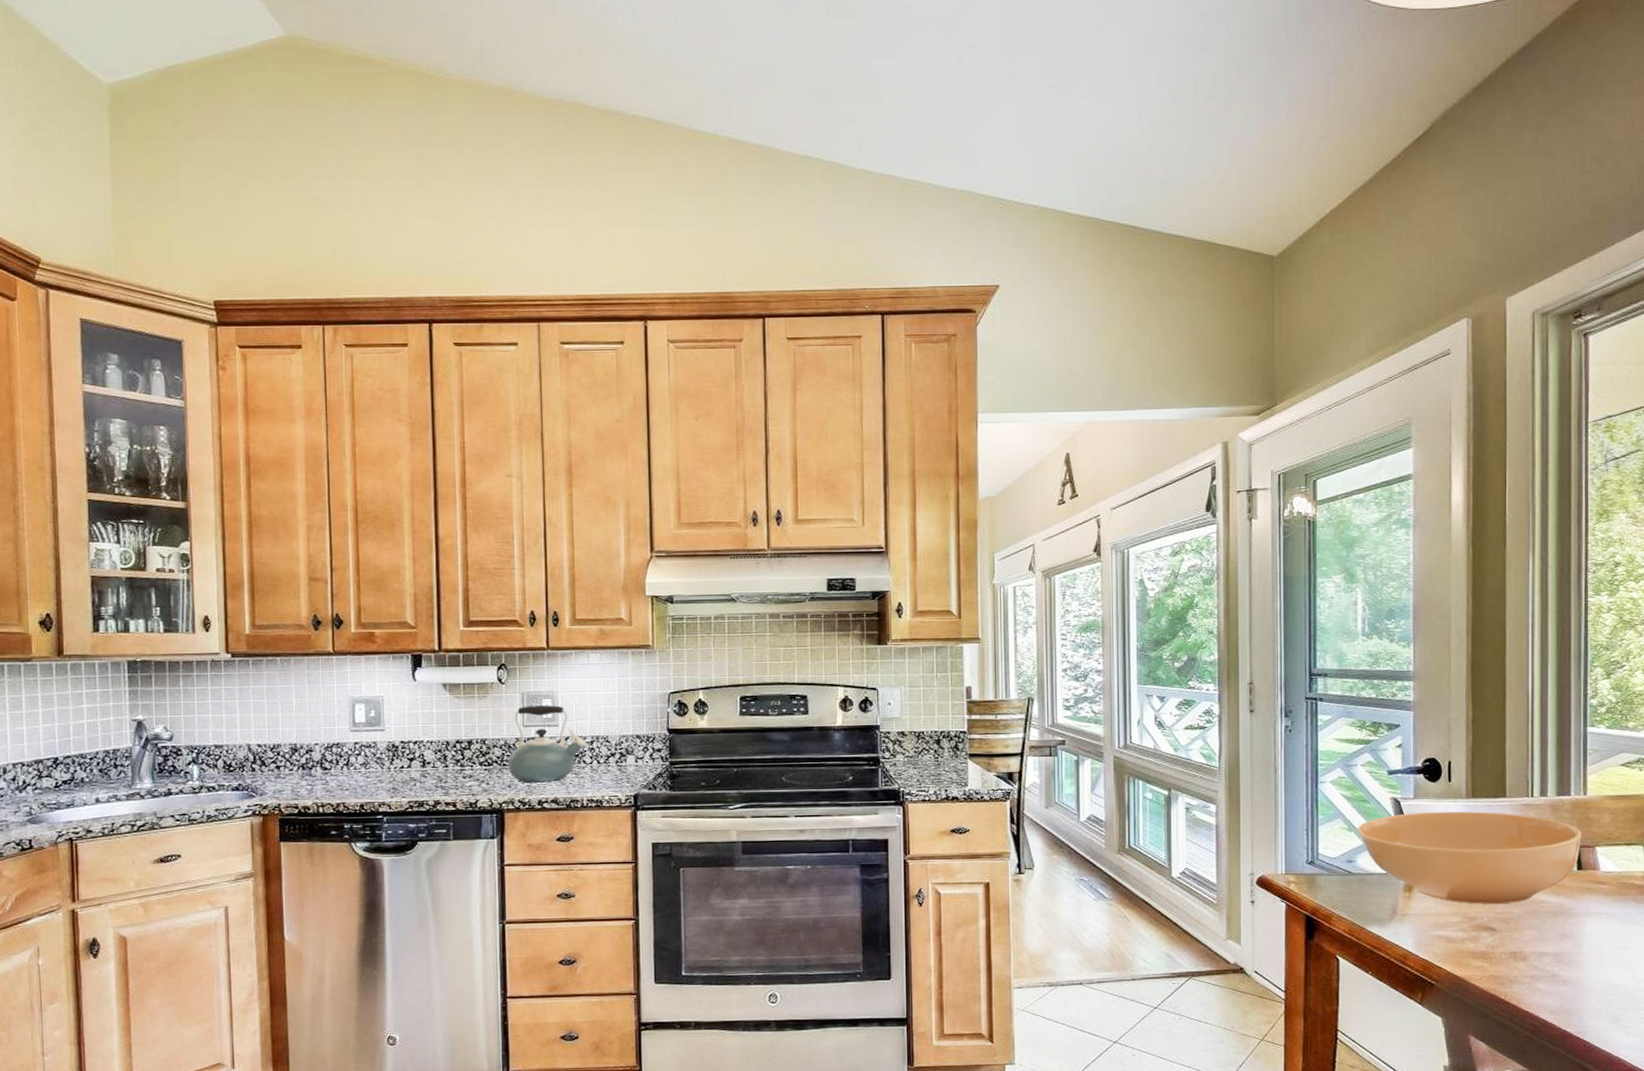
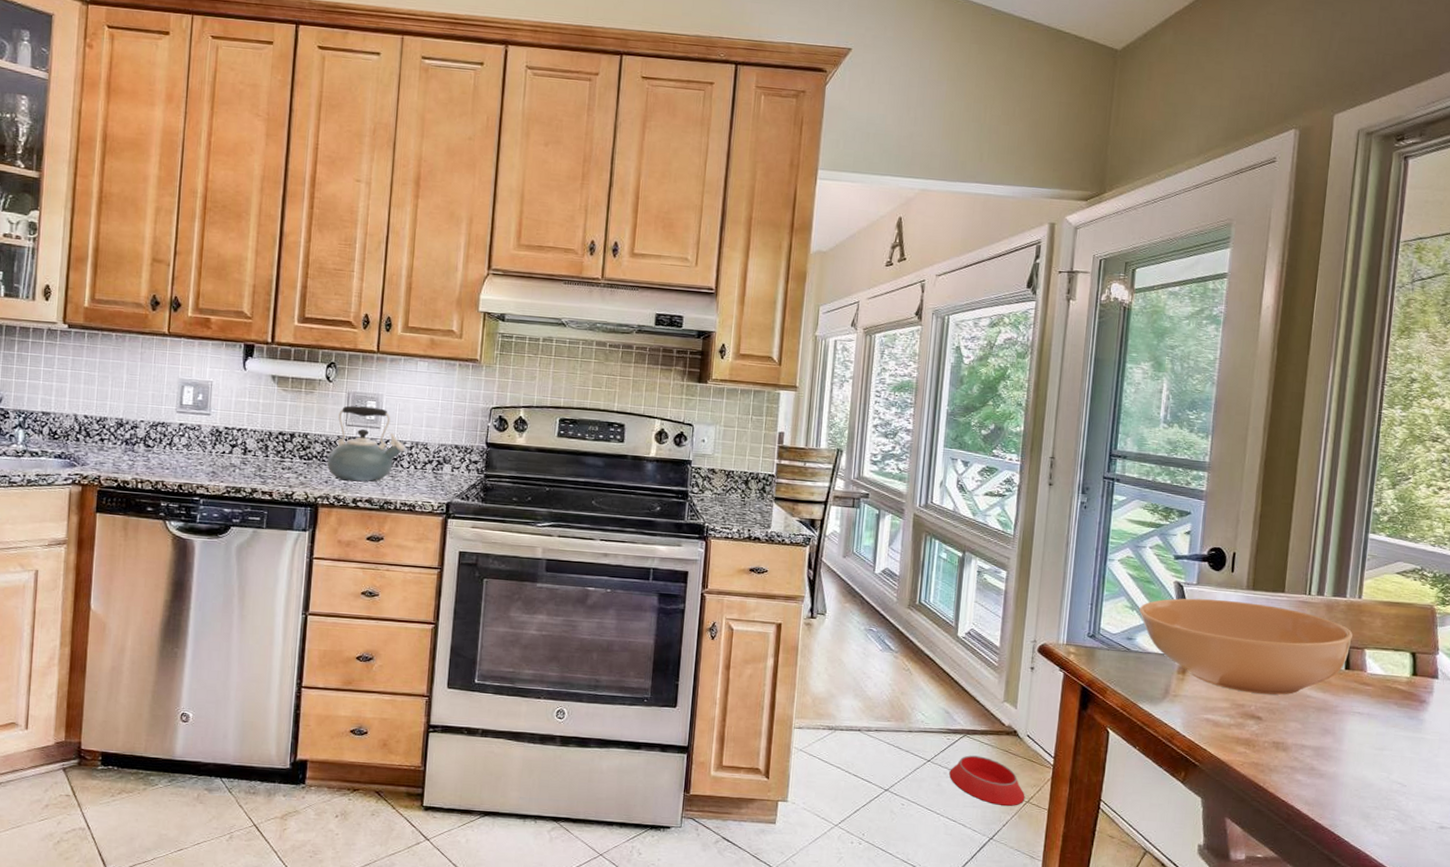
pet bowl: none [1178,997,1259,1046] -> present [949,755,1025,806]

